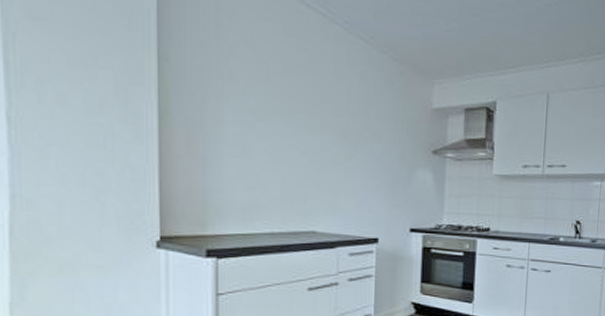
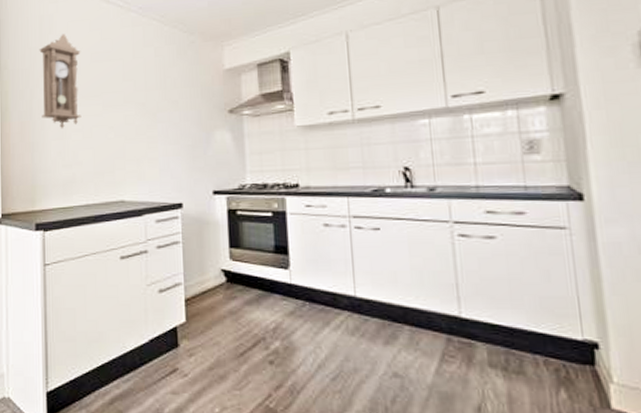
pendulum clock: none [215,32,271,146] -> present [39,33,82,129]

